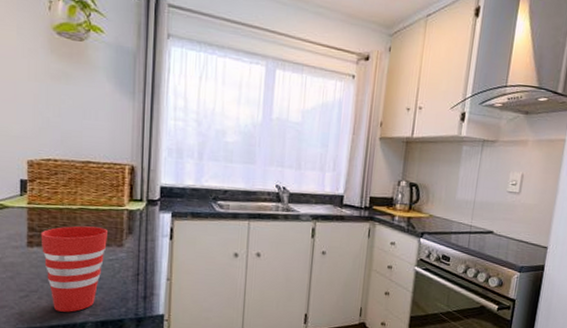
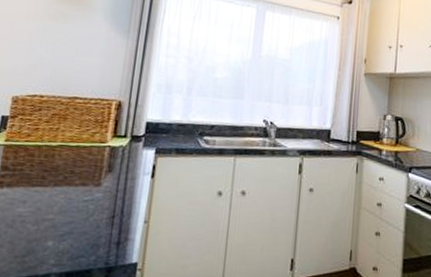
cup: present [40,225,107,312] -> none [12,164,86,262]

